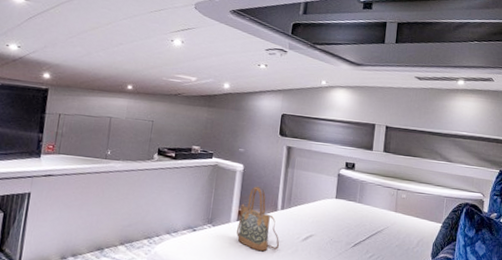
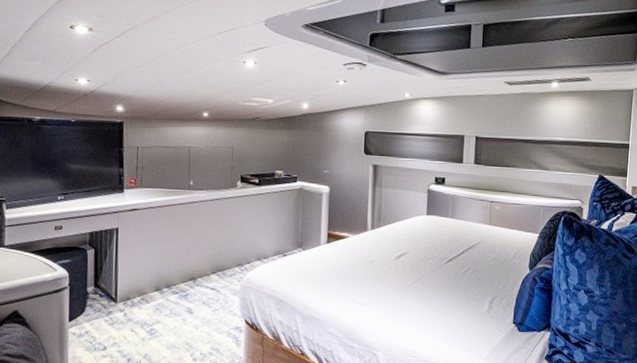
handbag: present [236,187,280,251] -> none [328,208,372,271]

